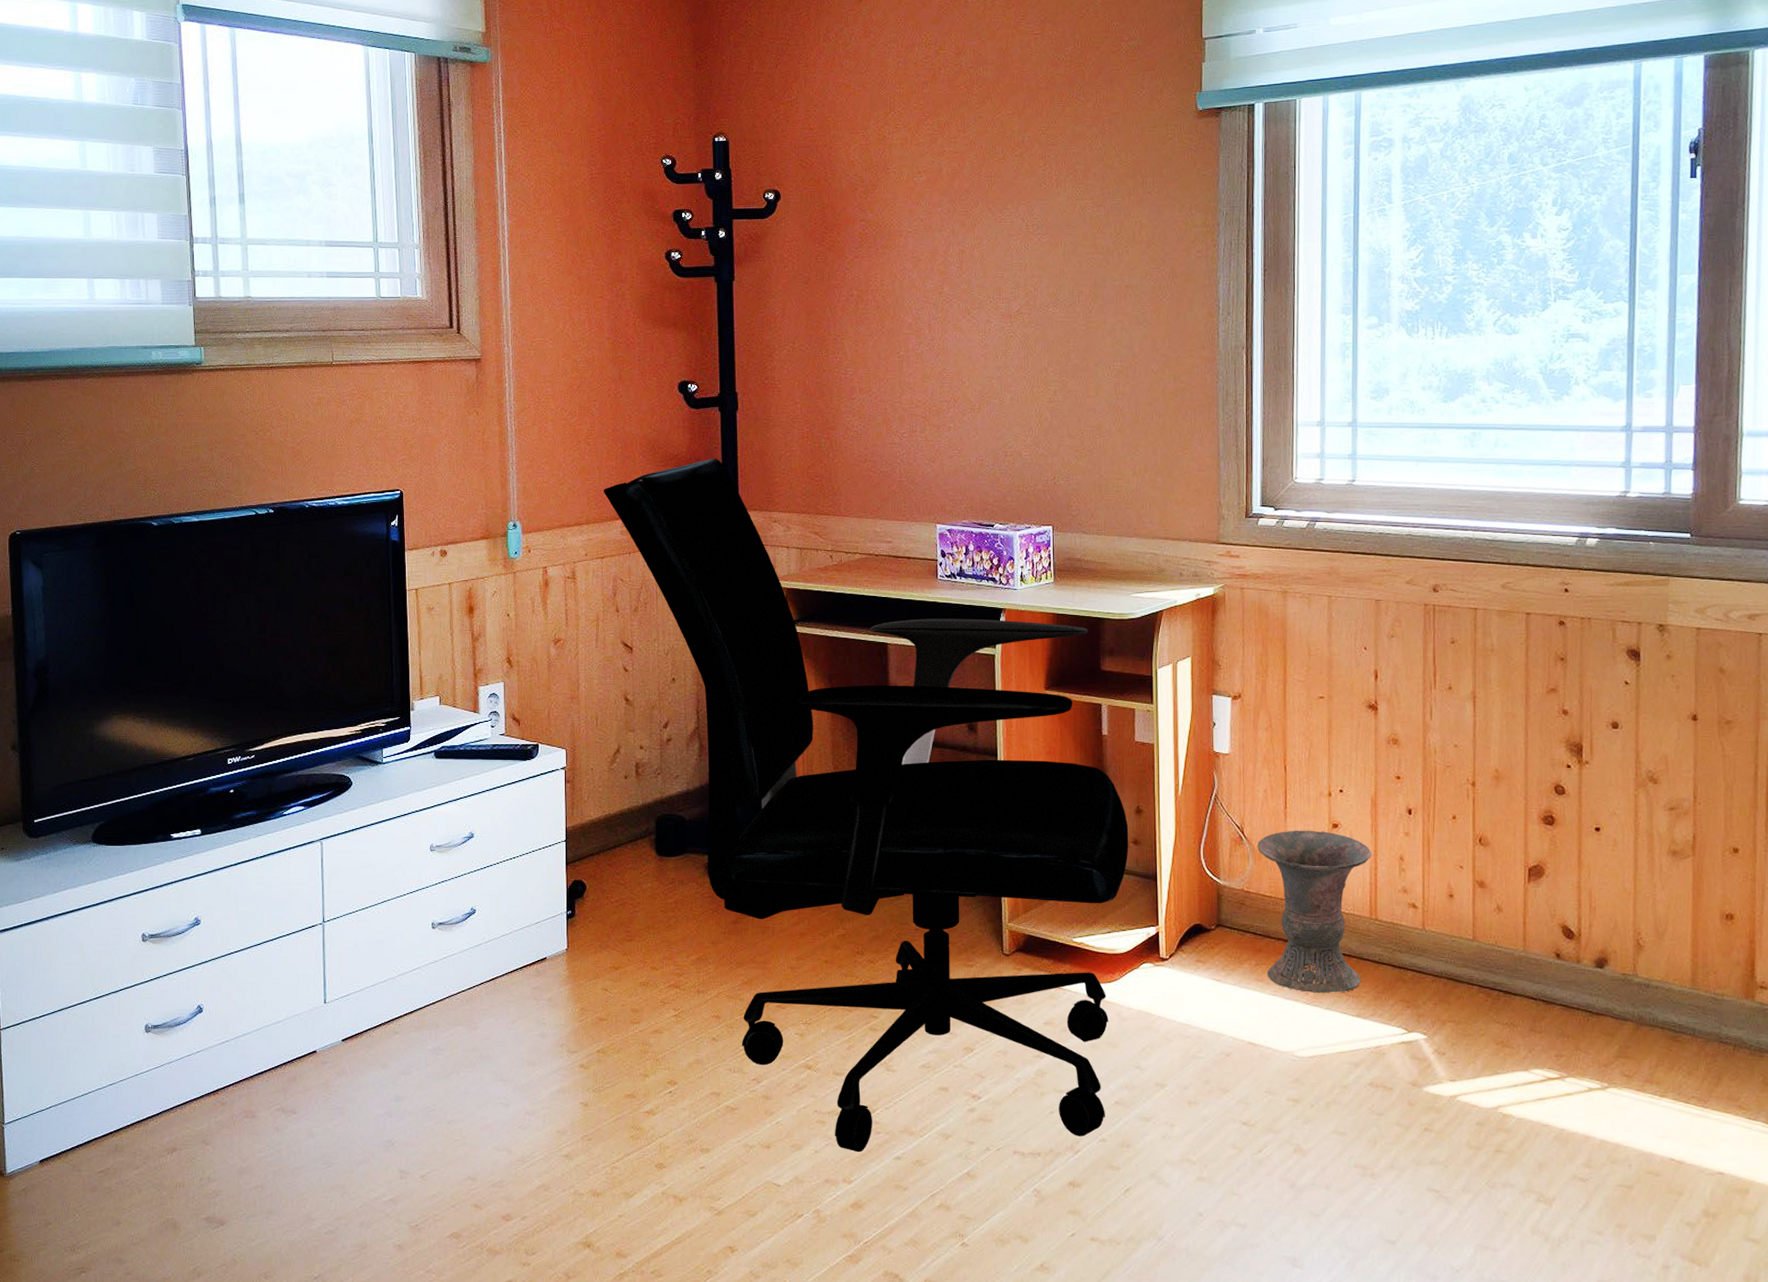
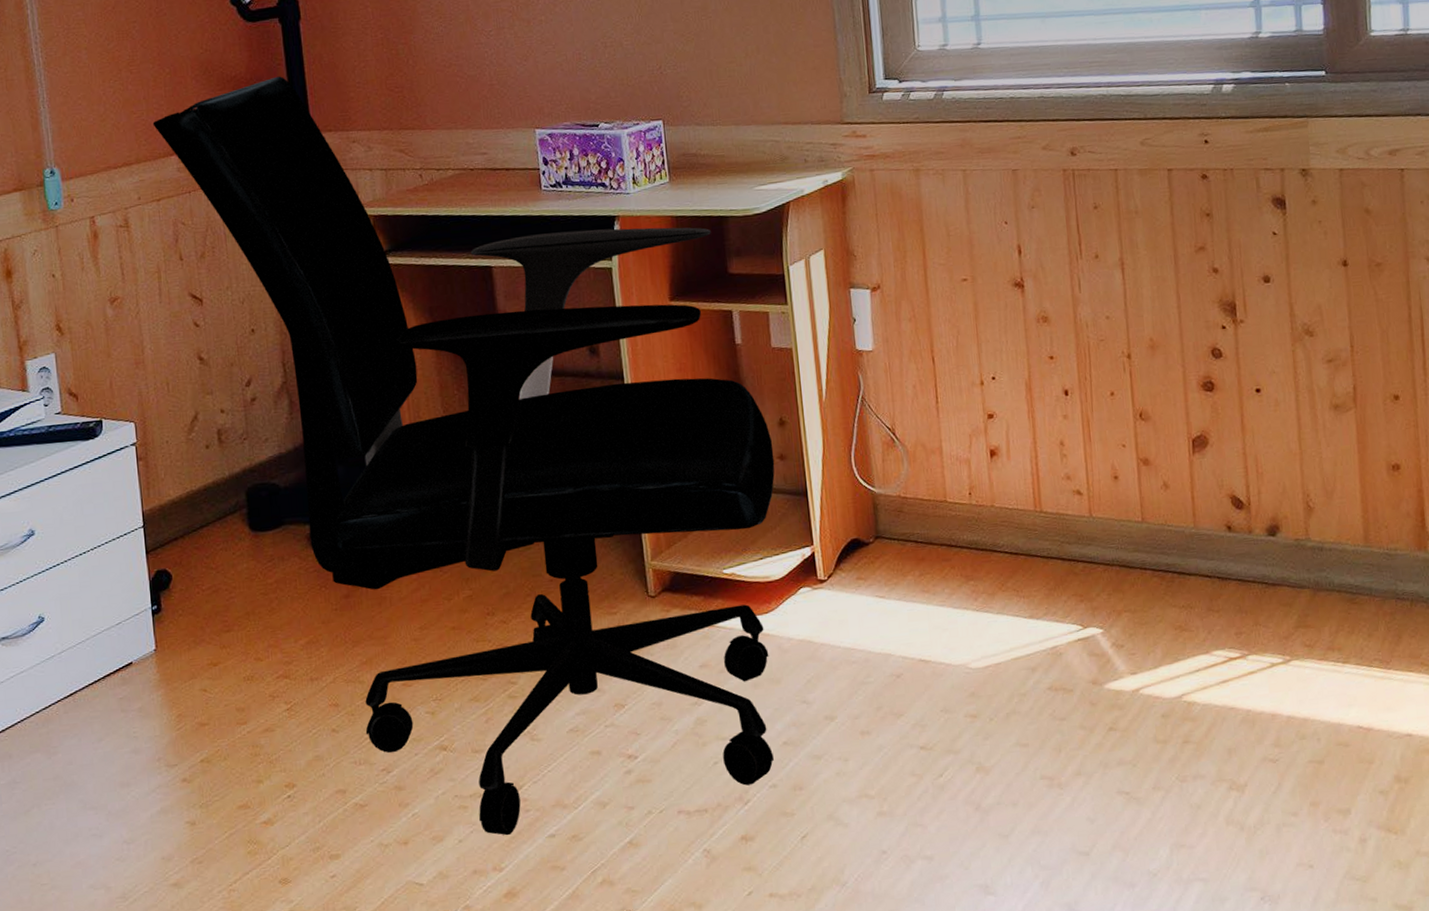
vase: present [1257,830,1371,993] -> none [911,423,1031,599]

